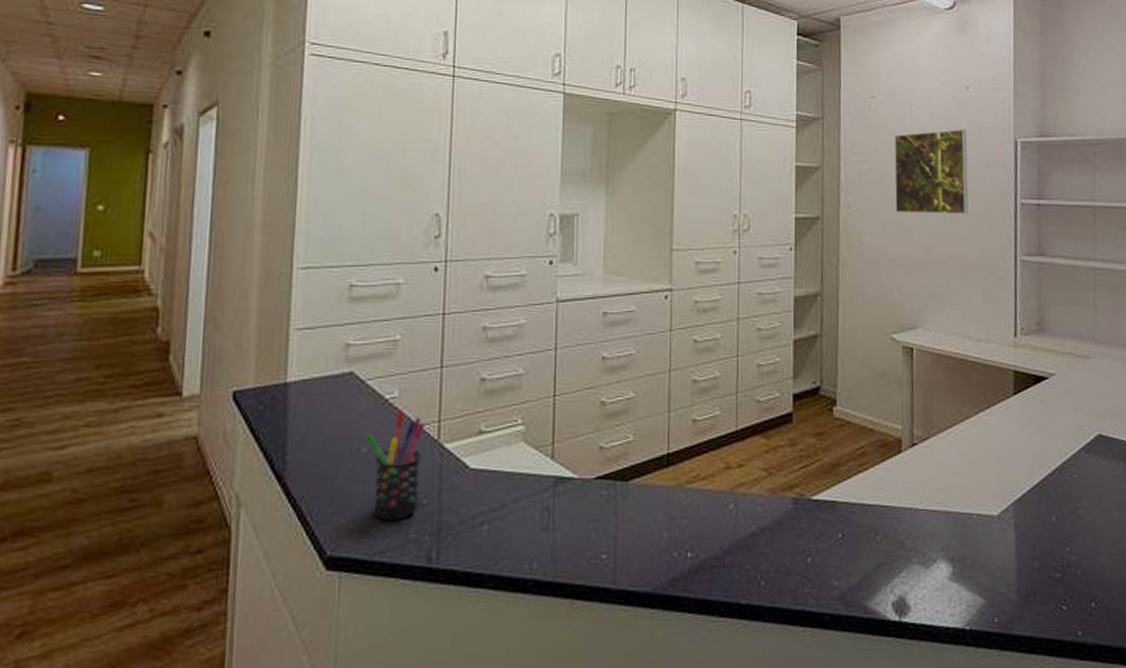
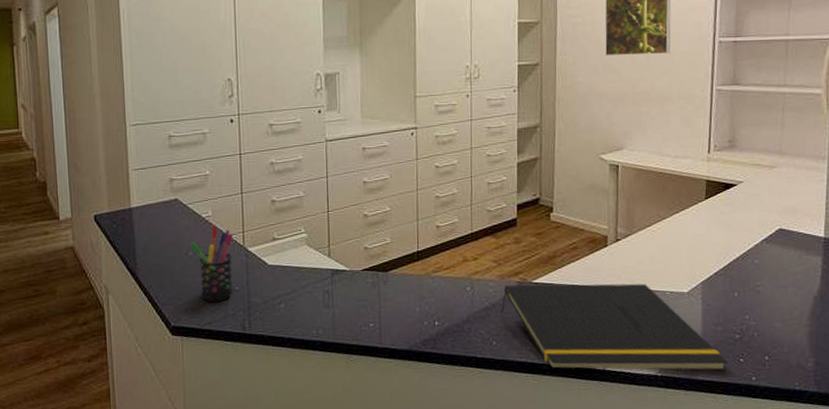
notepad: none [772,502,1050,623] -> present [501,283,729,371]

